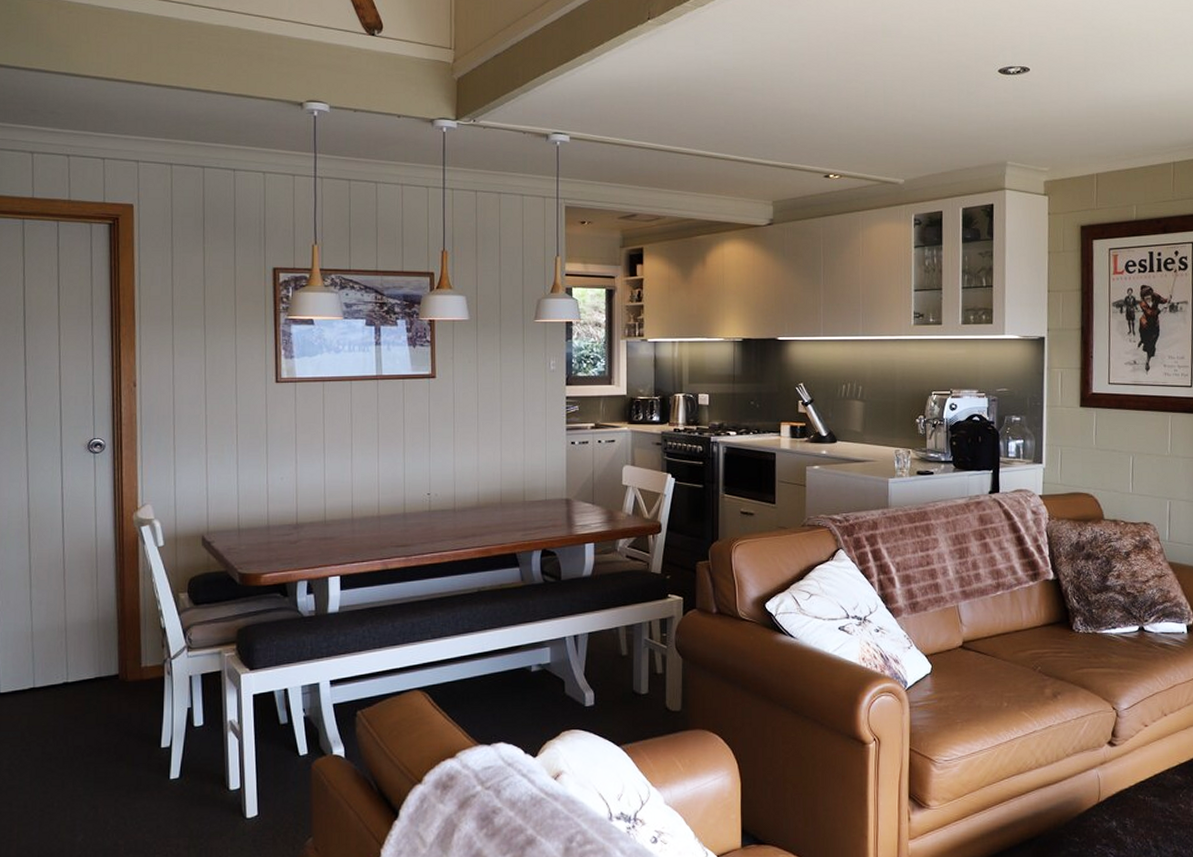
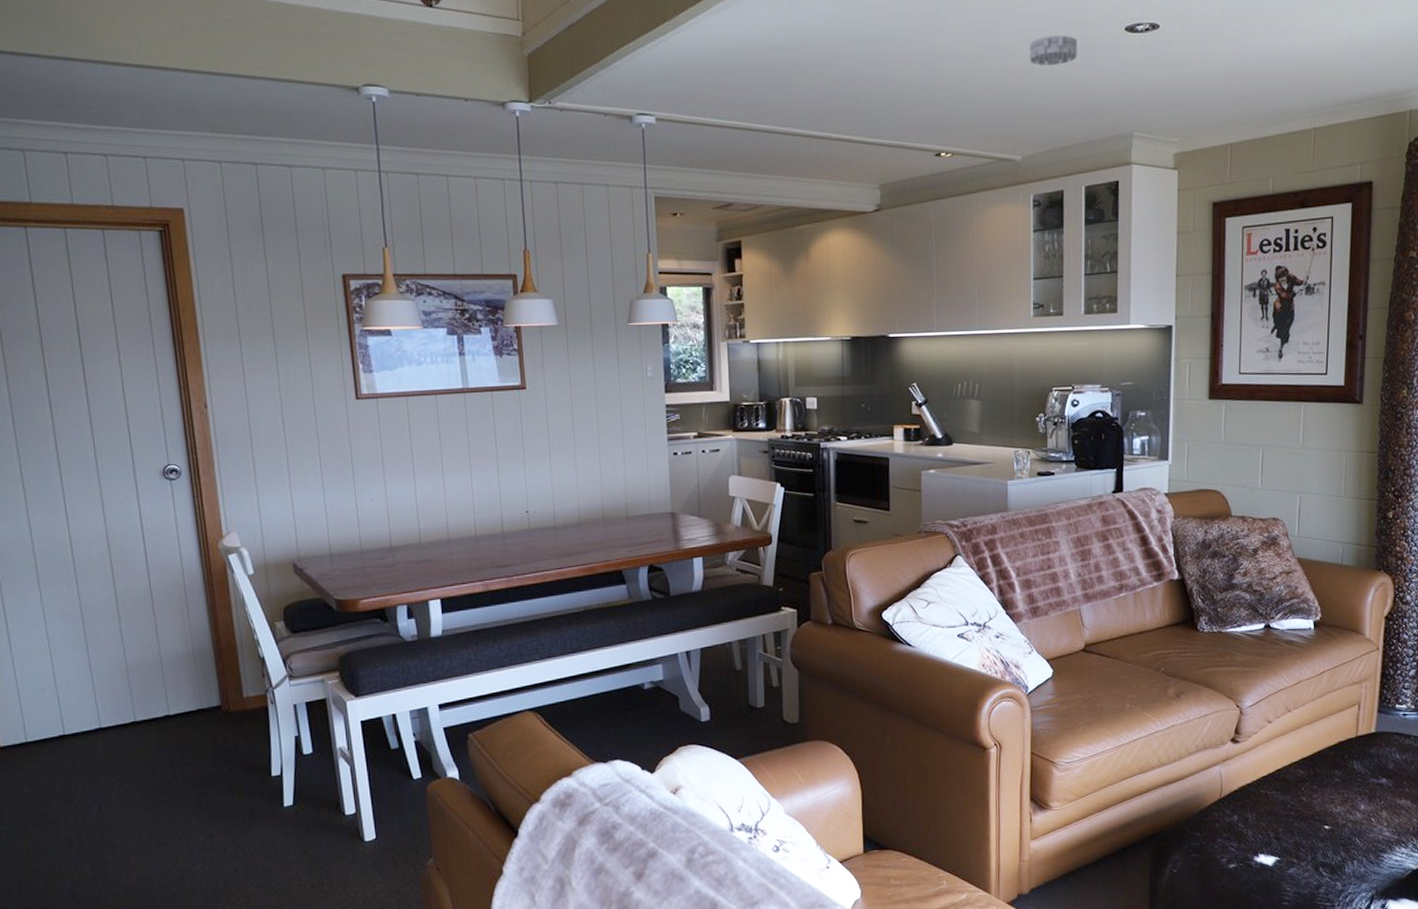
smoke detector: none [911,74,955,101] -> present [1029,35,1077,66]

